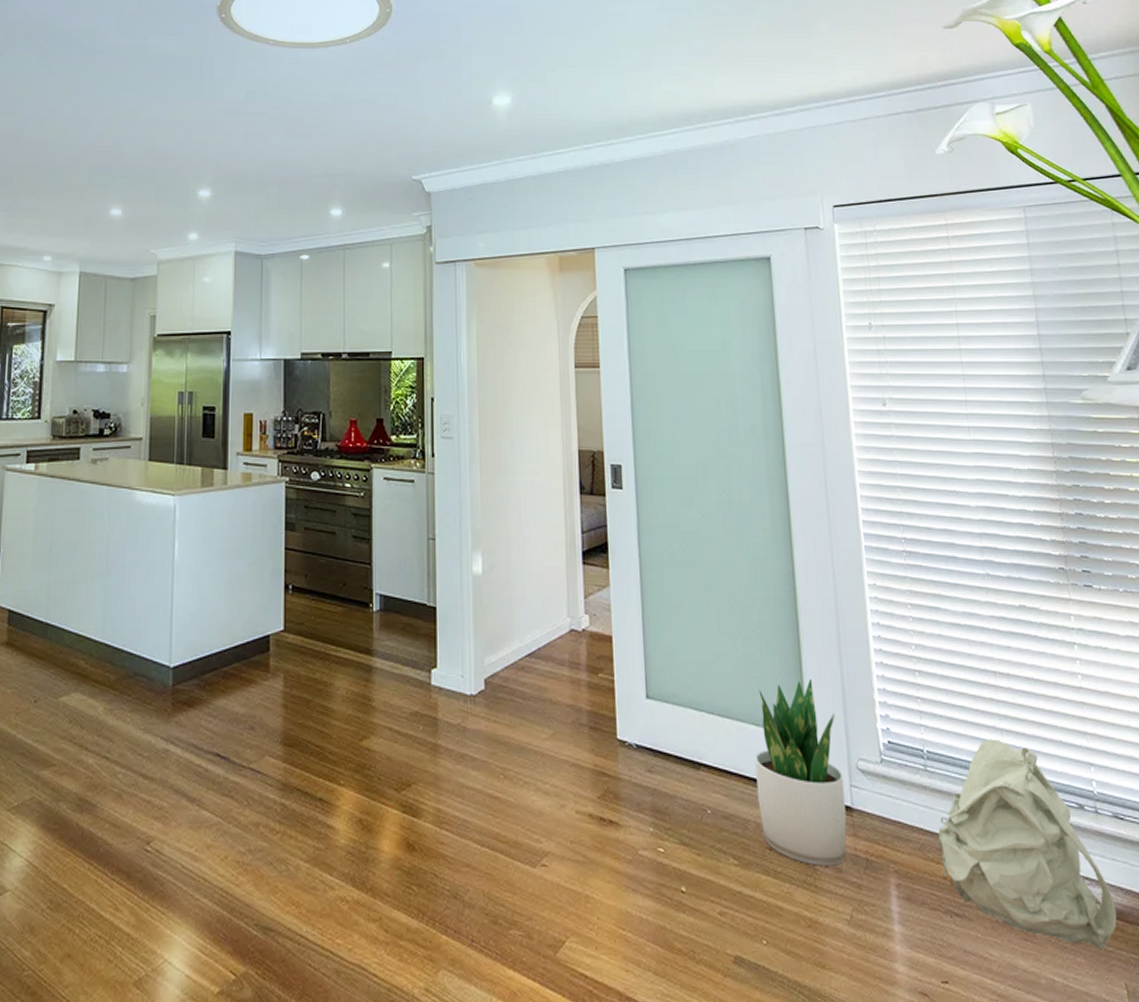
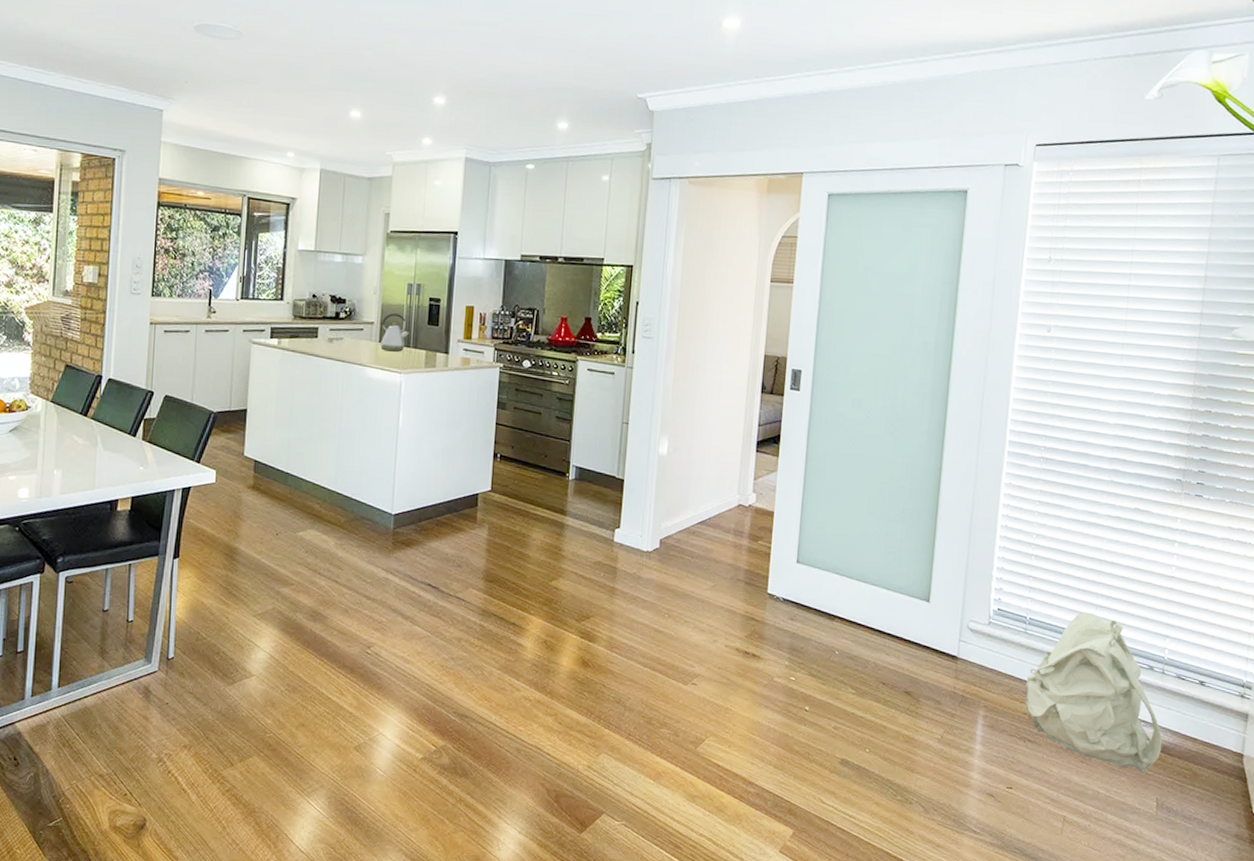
kettle: none [148,425,182,472] -> present [378,312,409,353]
planter: present [755,679,847,866] -> none [879,556,957,699]

